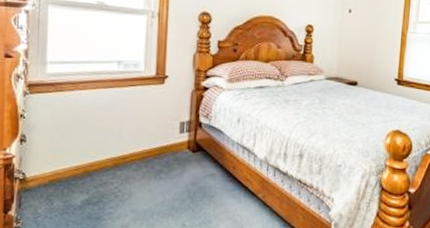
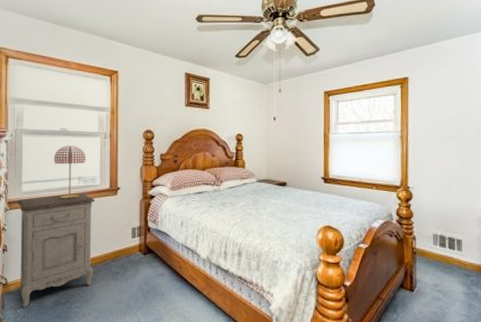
nightstand: none [40,79,138,206] -> present [17,193,96,307]
table lamp: none [87,22,128,85] -> present [53,145,86,199]

